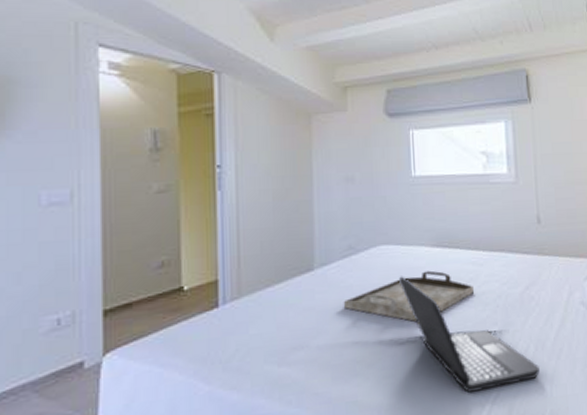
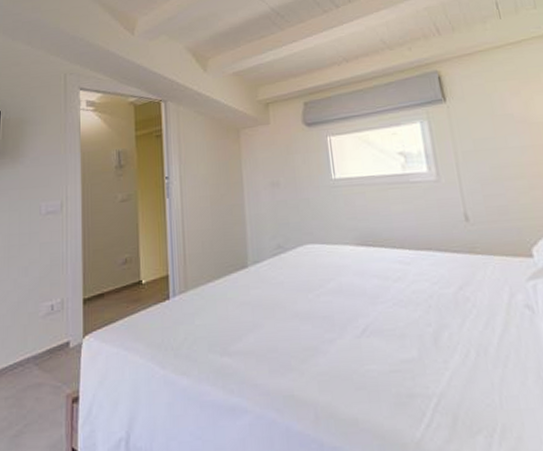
serving tray: present [343,270,475,322] -> none [275,269,404,319]
laptop: present [399,276,541,393] -> none [326,274,486,396]

